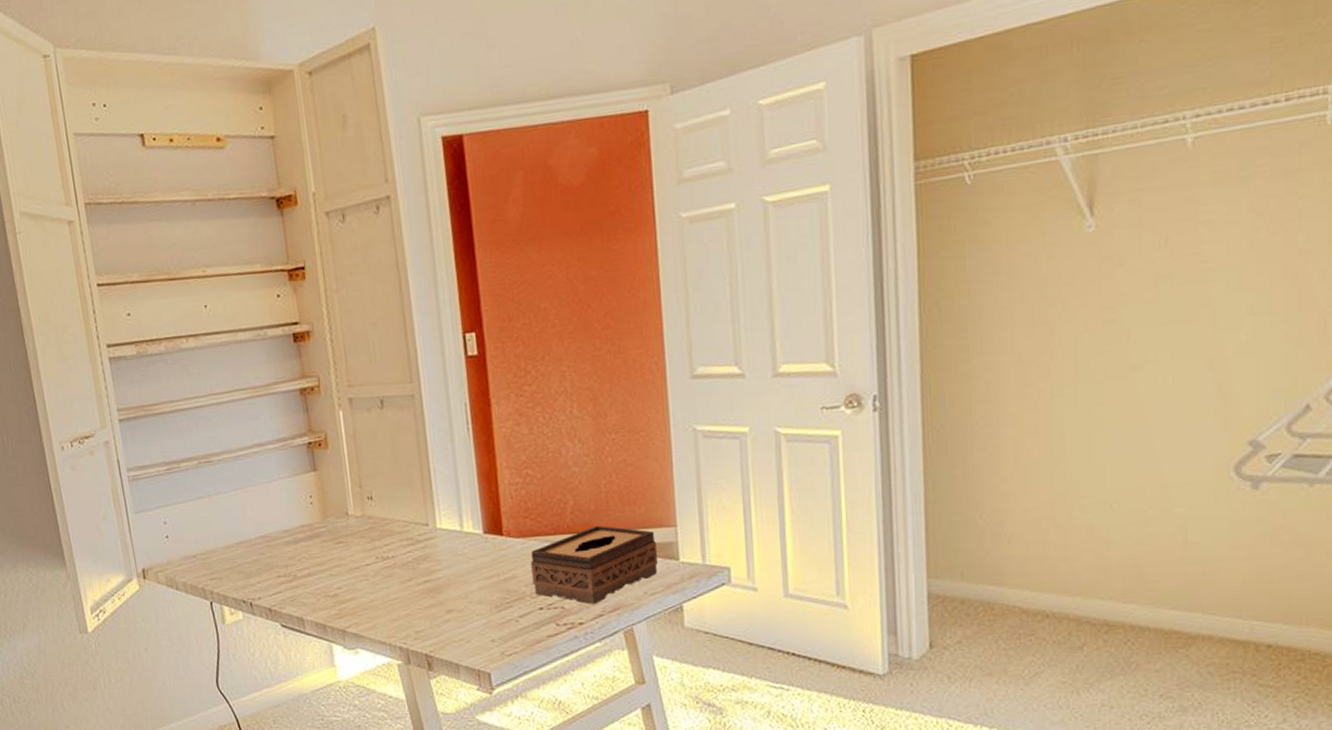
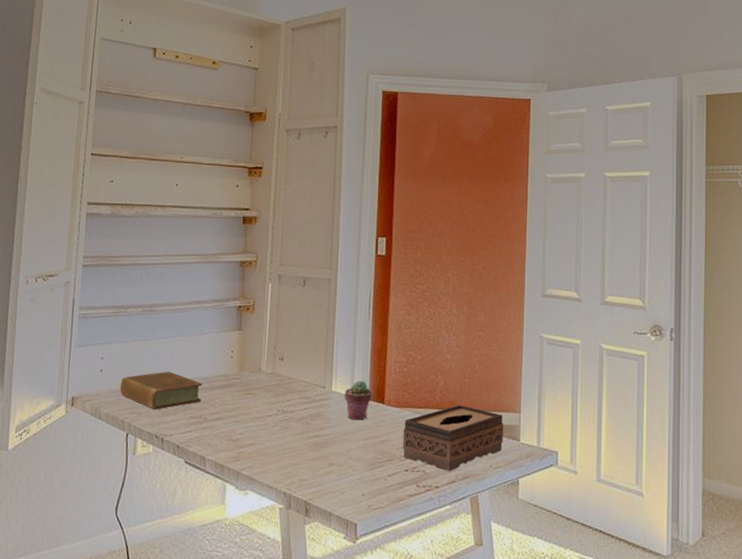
book: none [191,528,286,573] -> present [119,371,202,410]
potted succulent: none [452,511,487,559] -> present [344,380,373,420]

